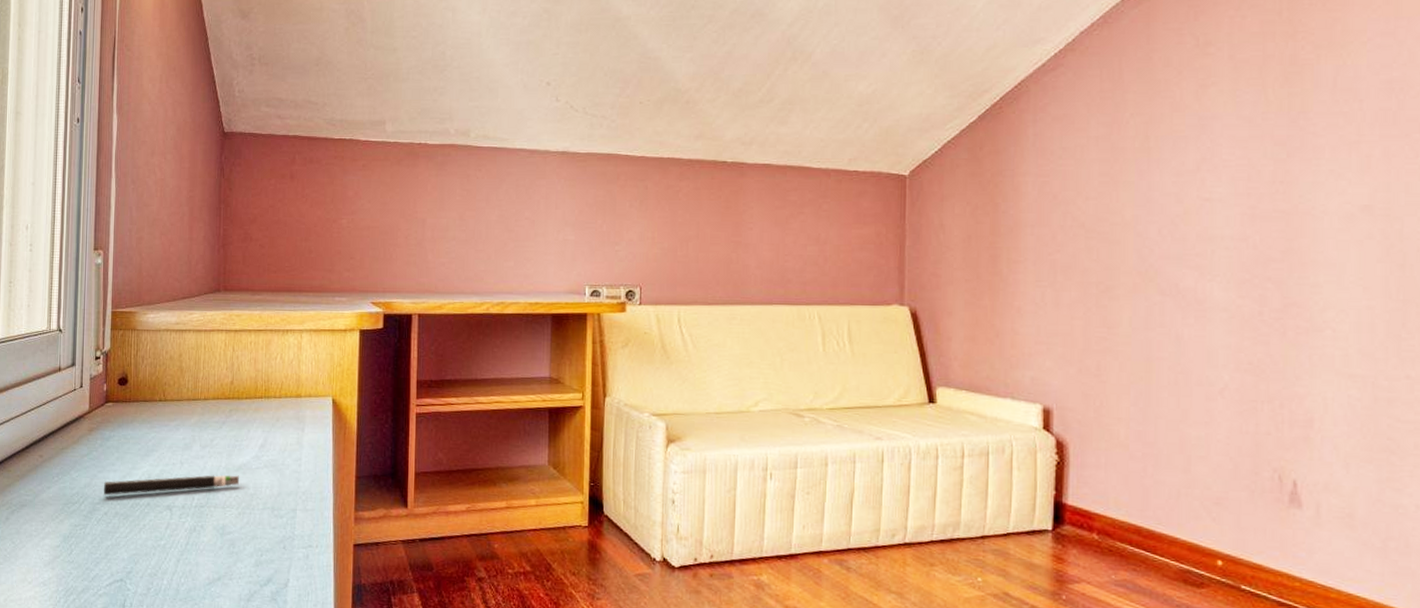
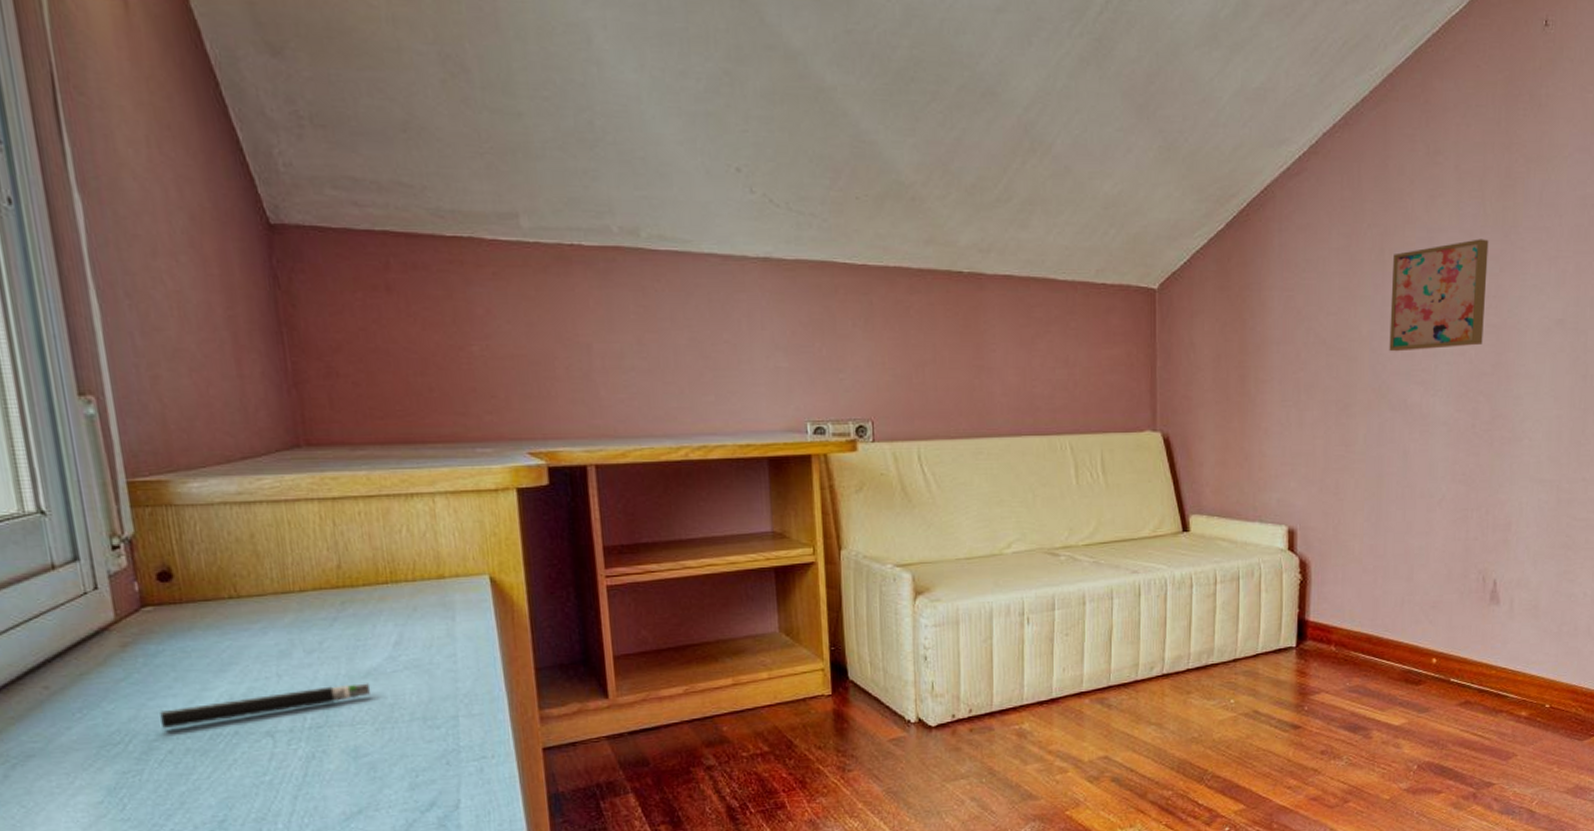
wall art: none [1157,125,1272,236] -> present [1389,239,1489,352]

